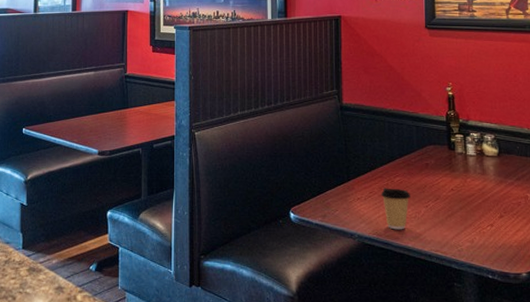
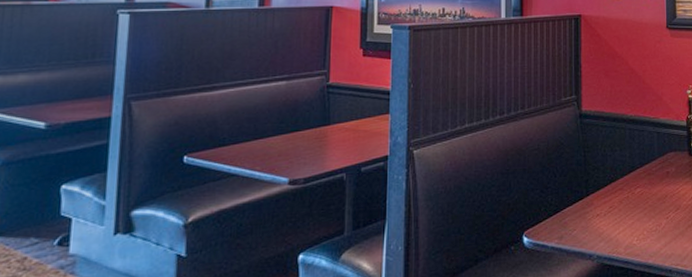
coffee cup: present [381,188,410,230] -> none [621,201,651,246]

